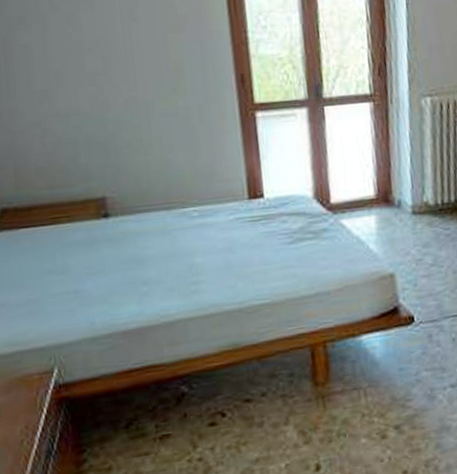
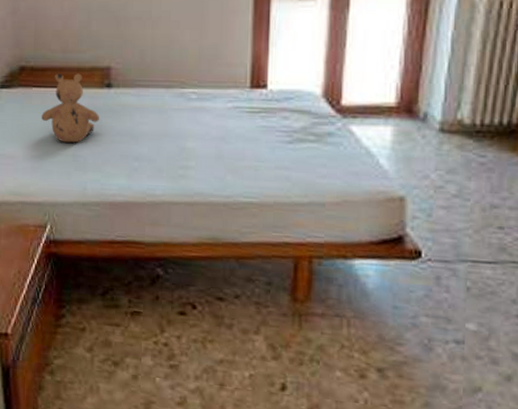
teddy bear: none [33,208,100,280] -> present [42,73,99,143]

